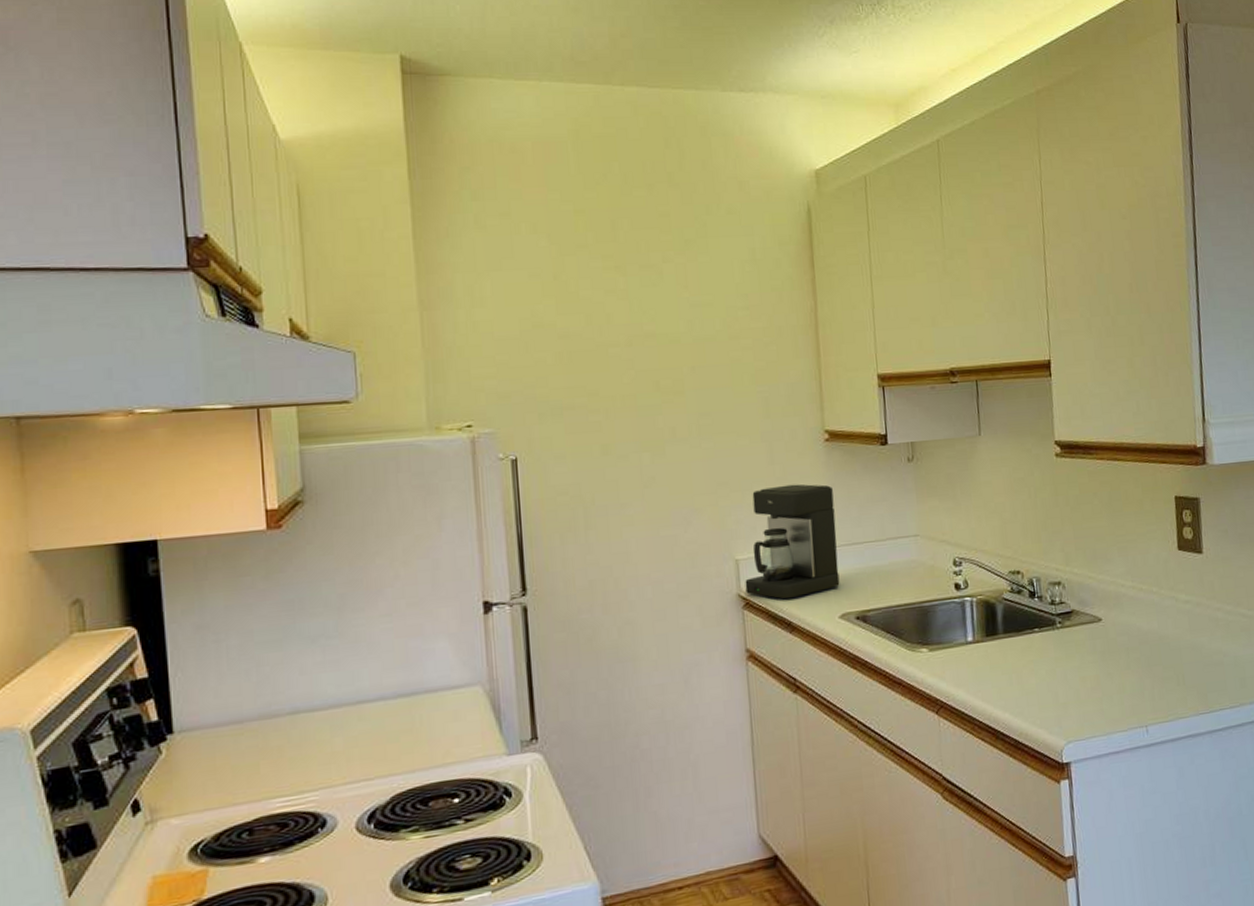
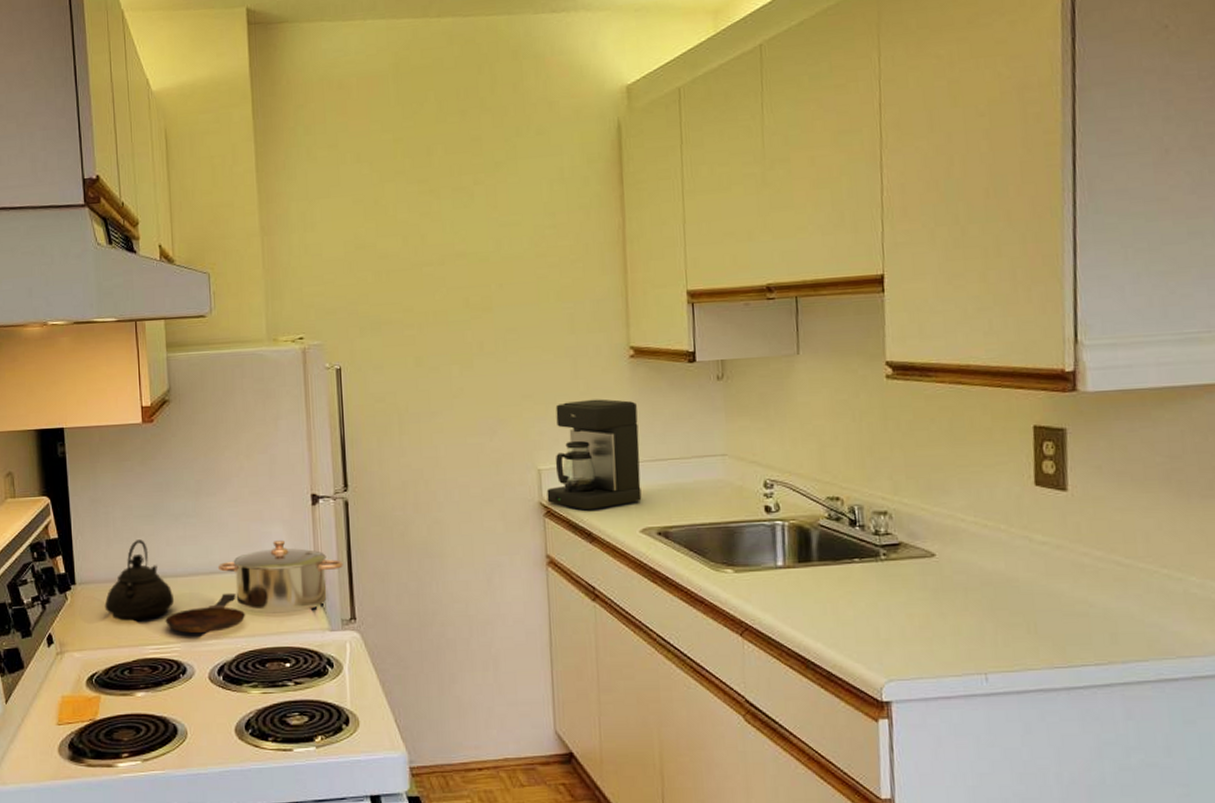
teakettle: none [214,670,311,773] -> present [104,539,175,622]
frying pan: none [298,723,404,778] -> present [165,592,246,634]
cooking pot: none [366,656,522,745] -> present [217,539,343,614]

